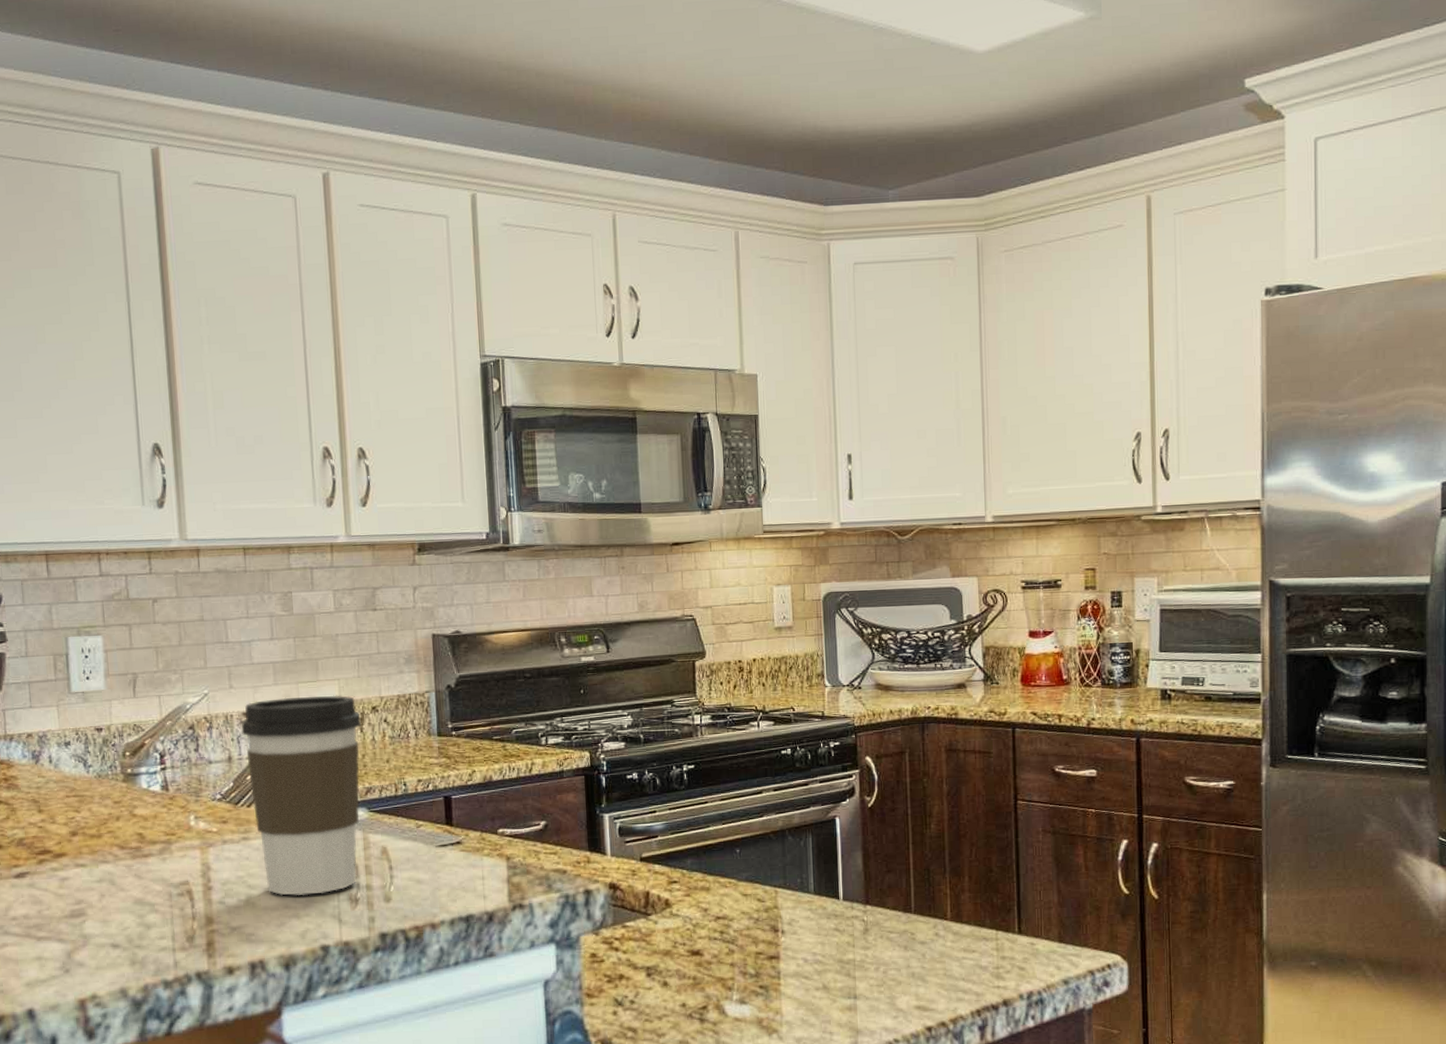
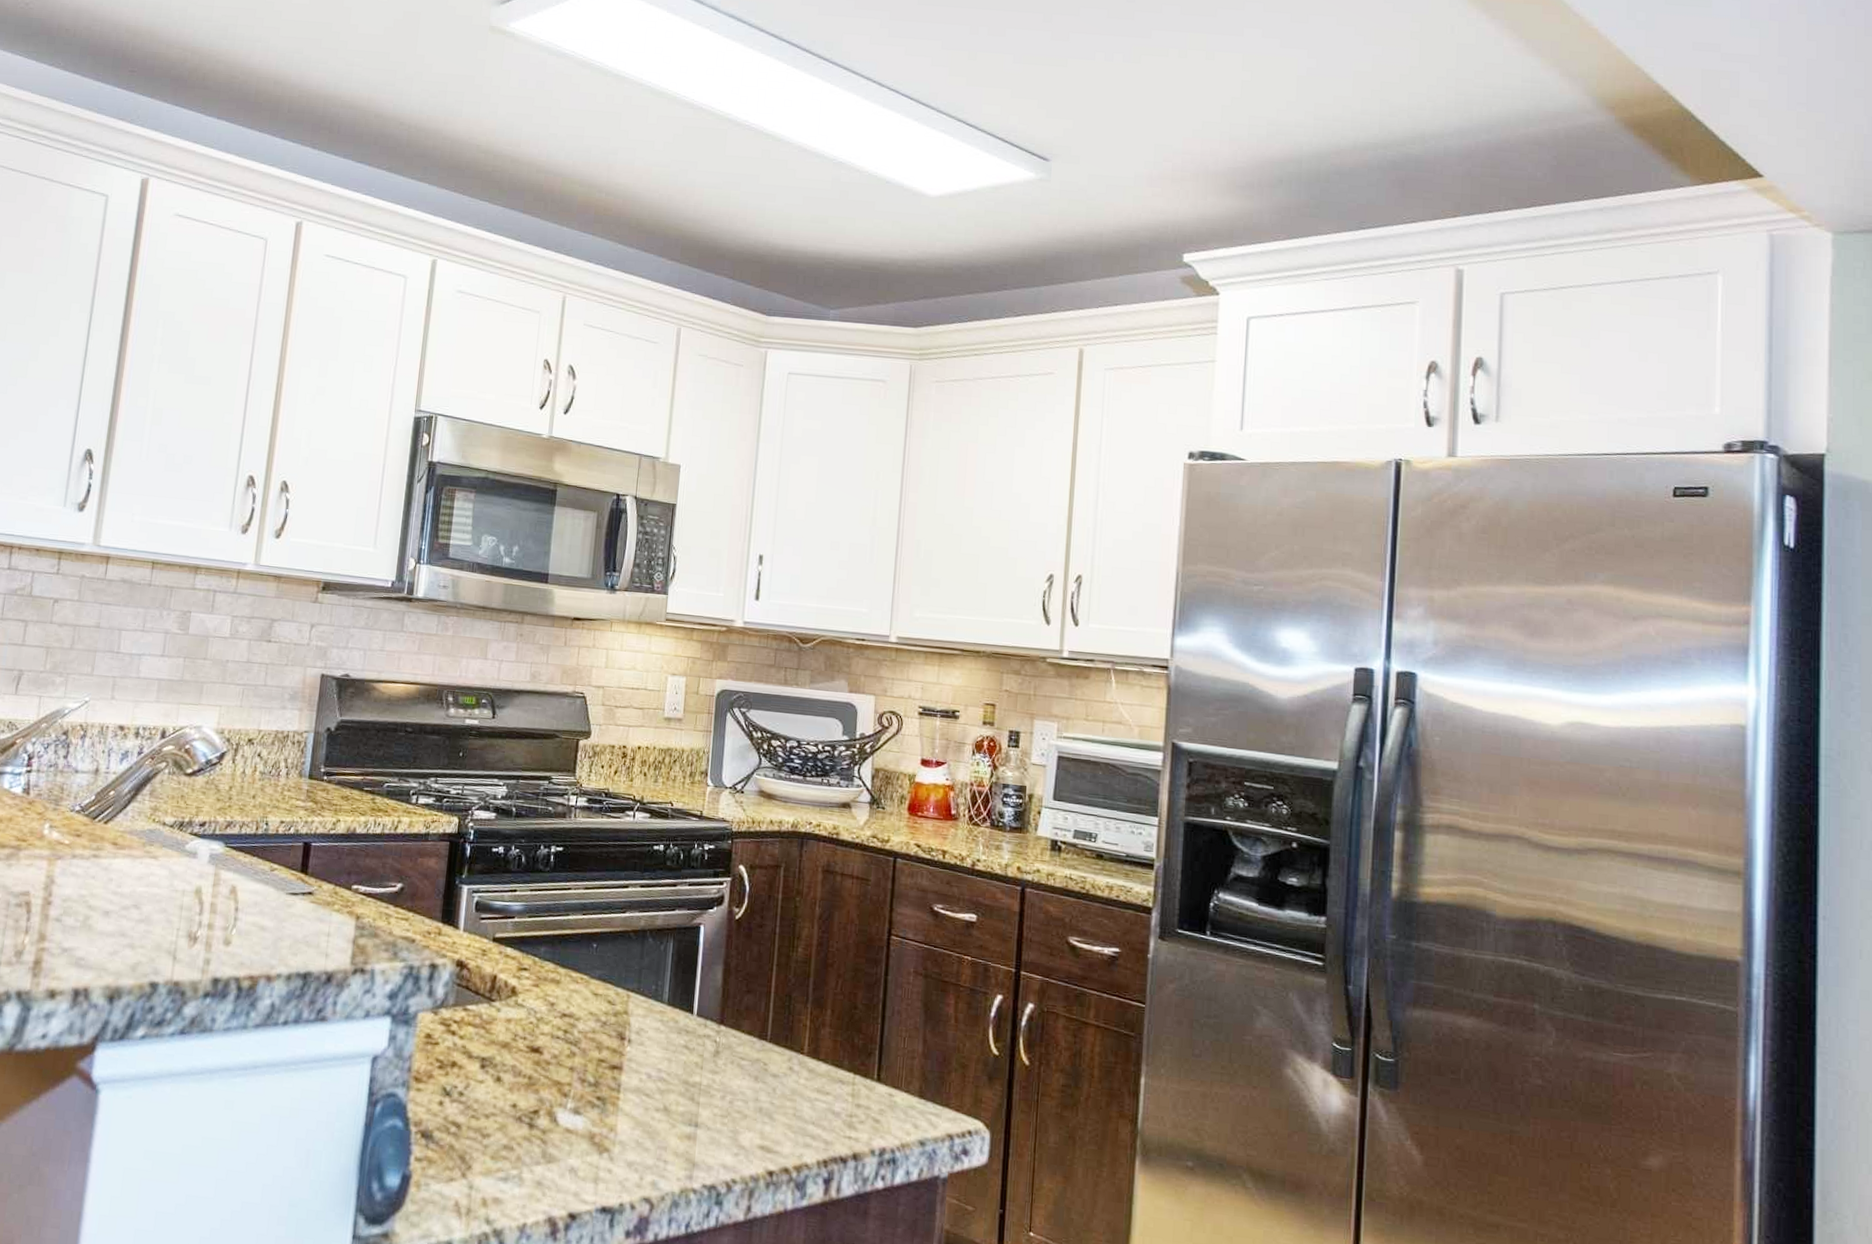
coffee cup: present [241,695,361,896] -> none [107,716,235,926]

